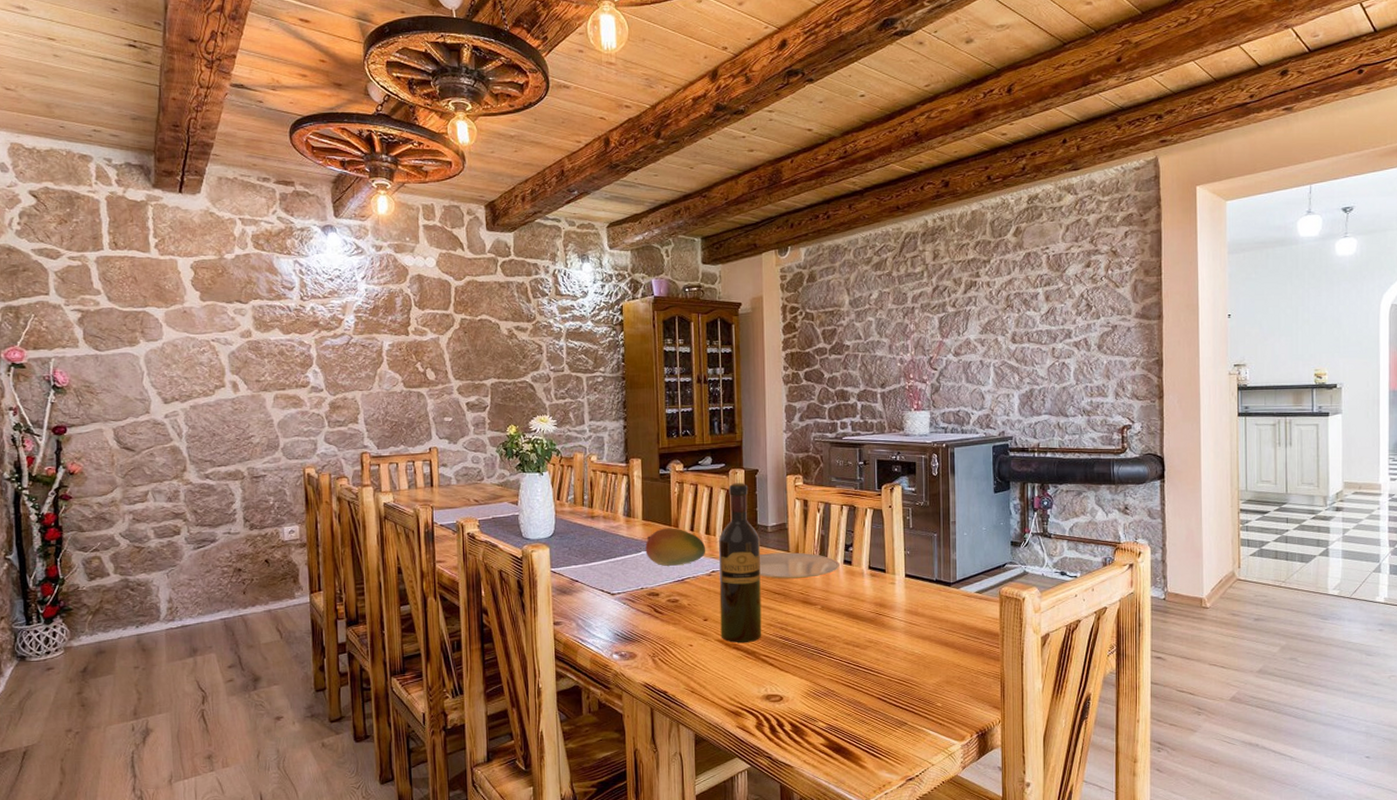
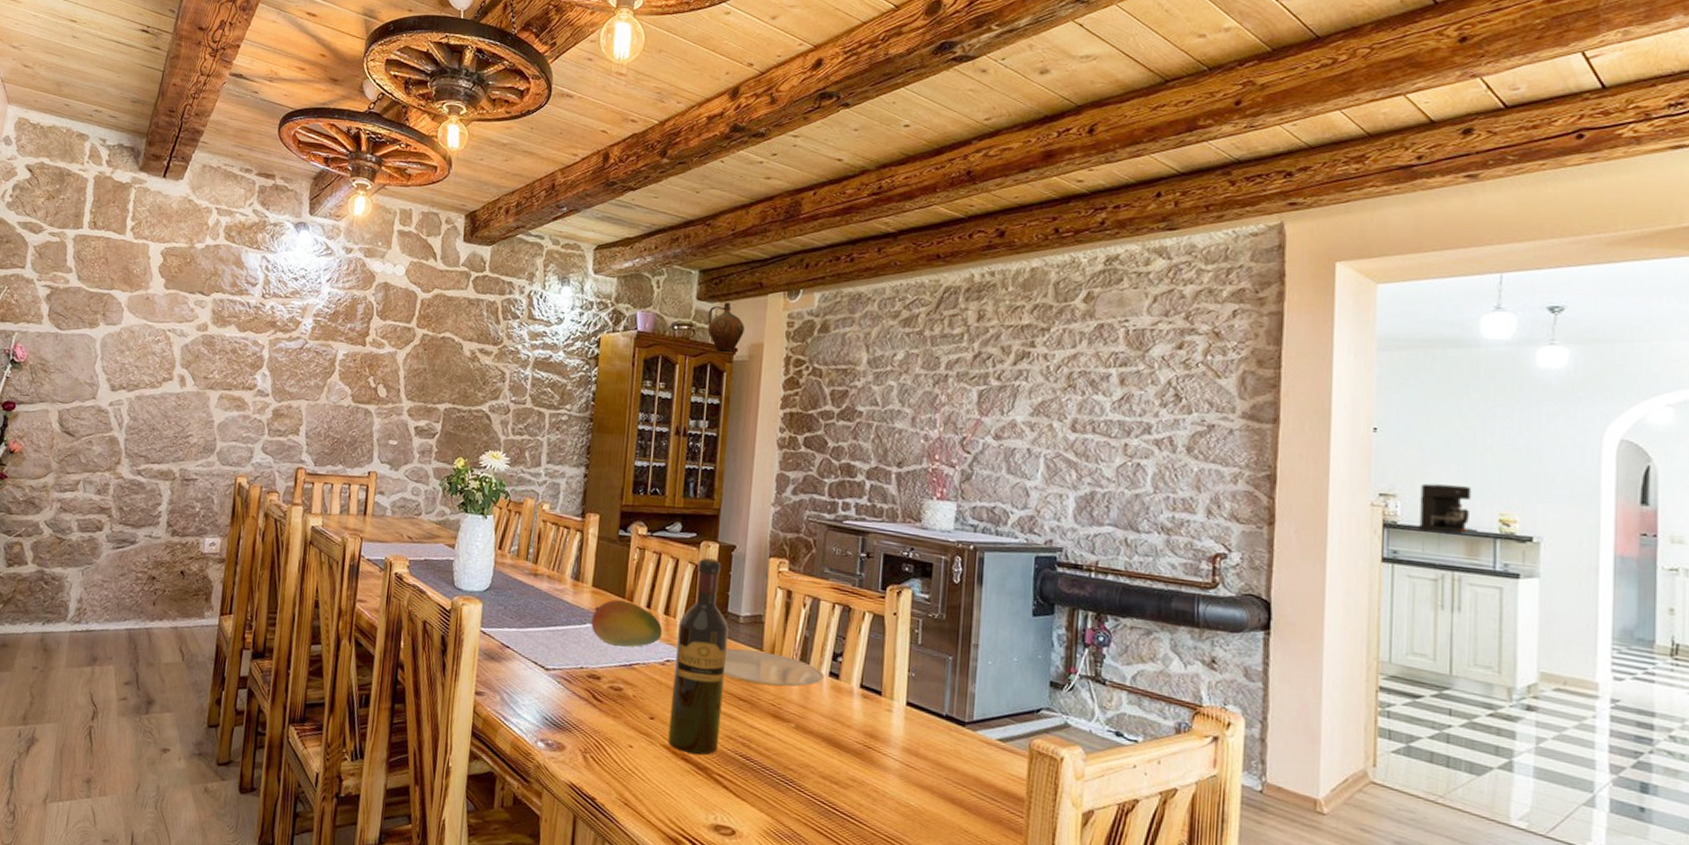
ceramic jug: none [713,263,745,308] -> present [707,301,745,353]
coffee maker: none [1262,352,1301,390] -> present [1419,483,1477,534]

